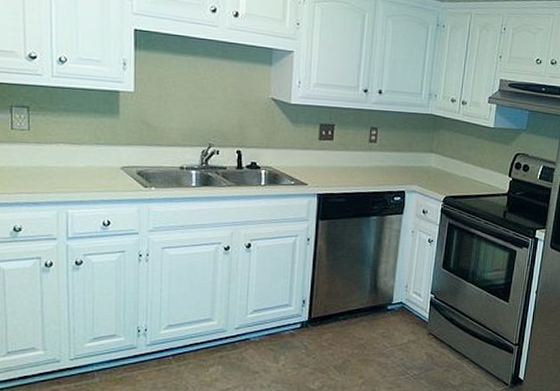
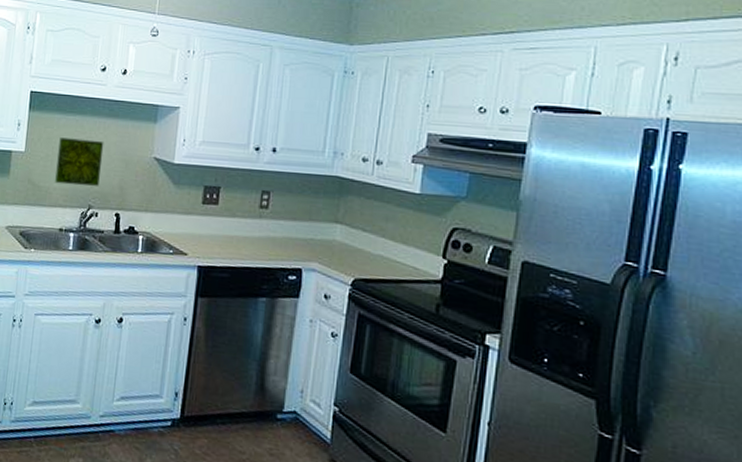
decorative tile: none [171,78,220,126] -> present [55,137,104,186]

